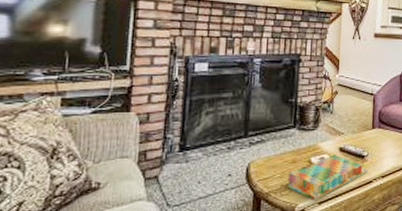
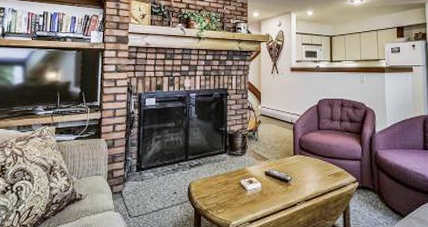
board game: present [287,154,368,200] -> none [222,178,292,219]

